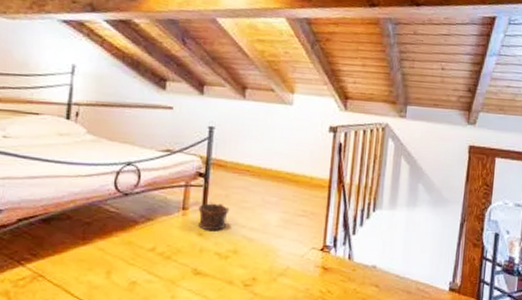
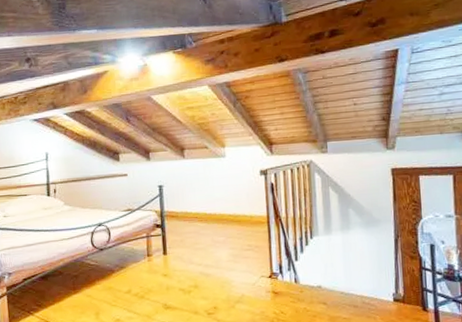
clay pot: present [198,203,230,230] -> none [160,248,186,271]

